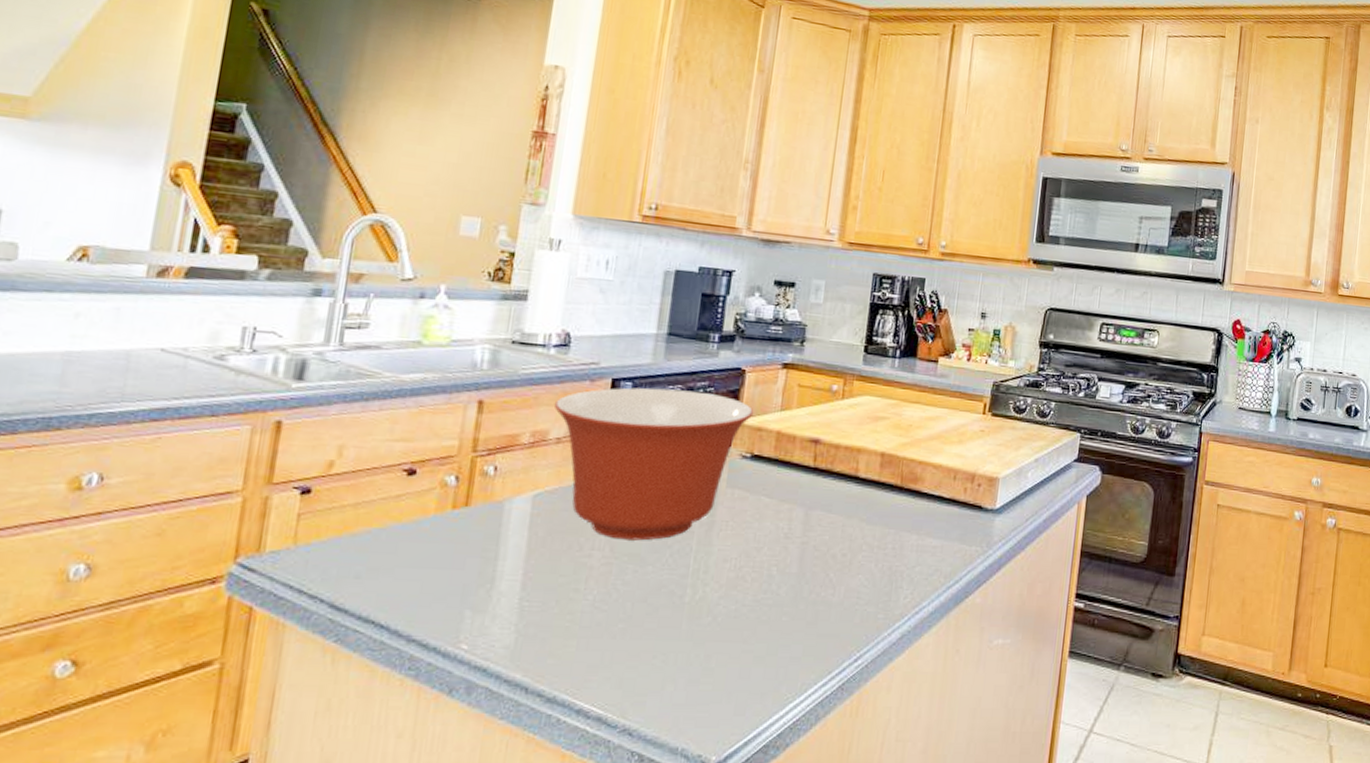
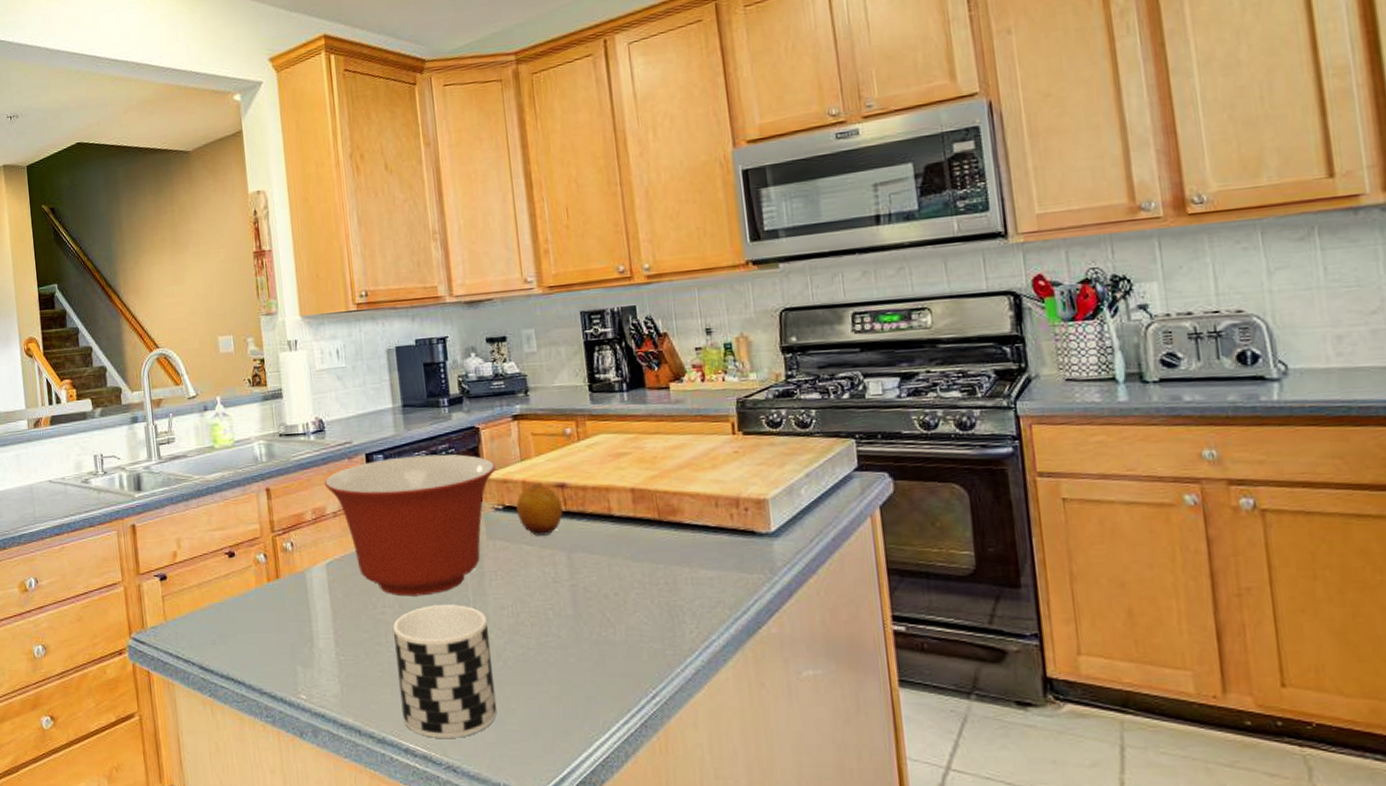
cup: none [583,552,706,698] -> present [393,605,497,738]
fruit: none [764,436,812,490] -> present [516,484,563,536]

